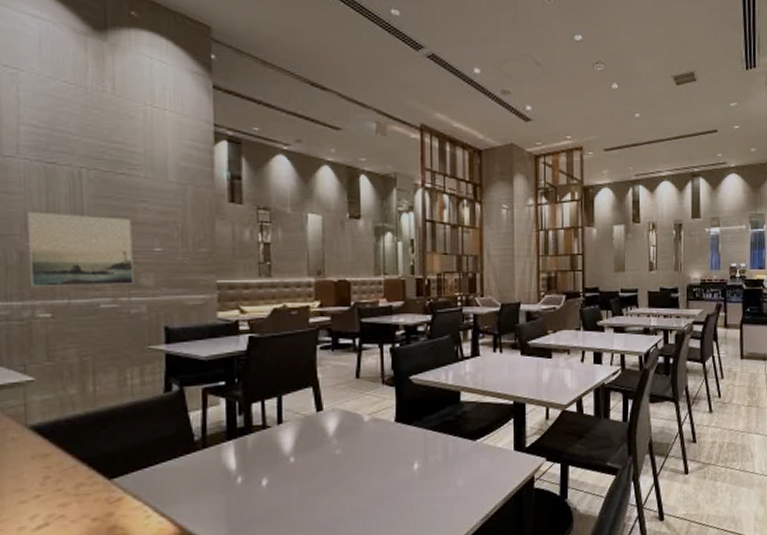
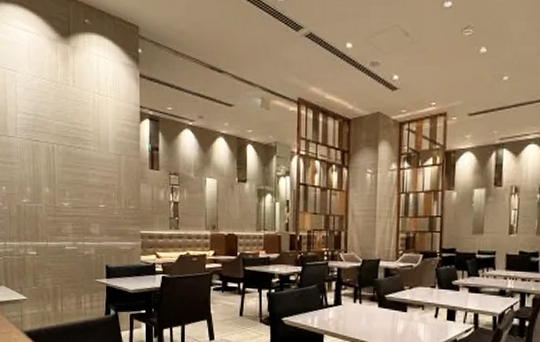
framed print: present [25,211,134,287] -> none [21,177,86,233]

